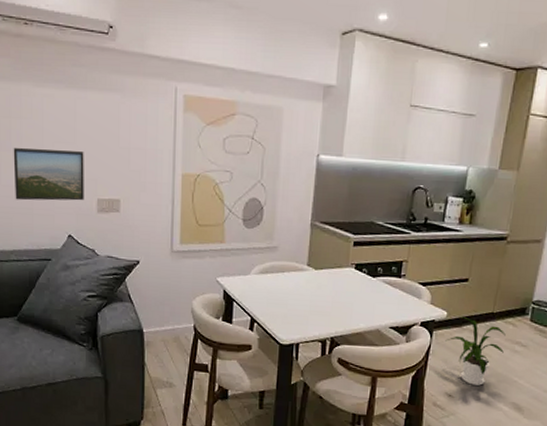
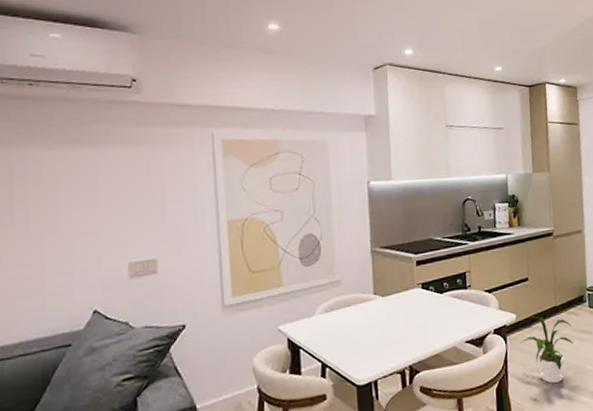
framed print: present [13,148,84,201] -> none [16,213,112,281]

